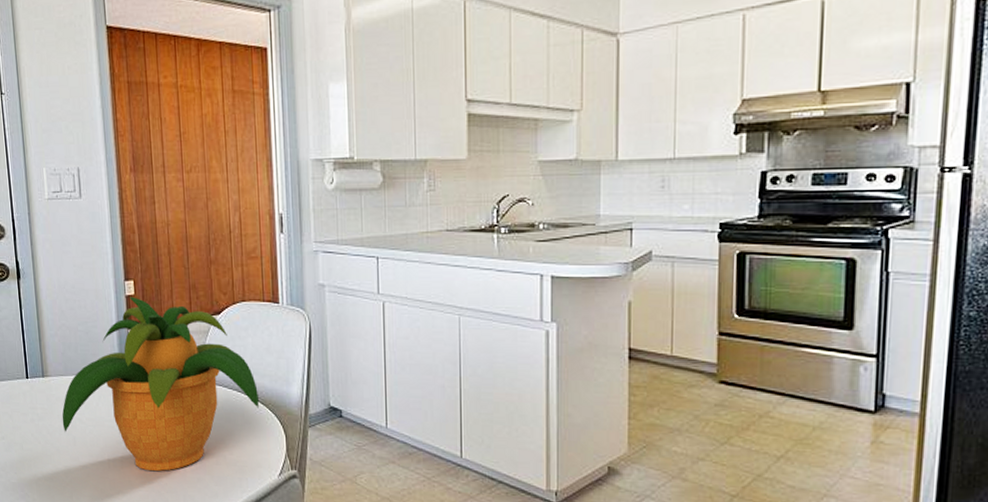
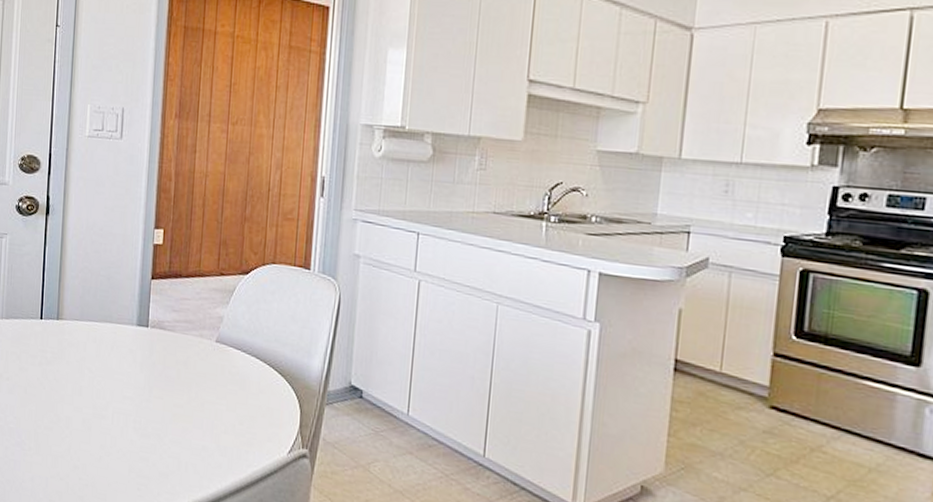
potted plant: present [62,296,259,472] -> none [70,245,277,434]

